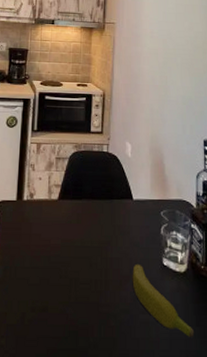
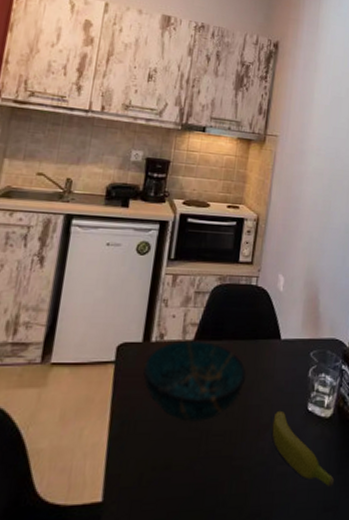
decorative bowl: none [19,199,106,272] -> present [143,340,247,423]

